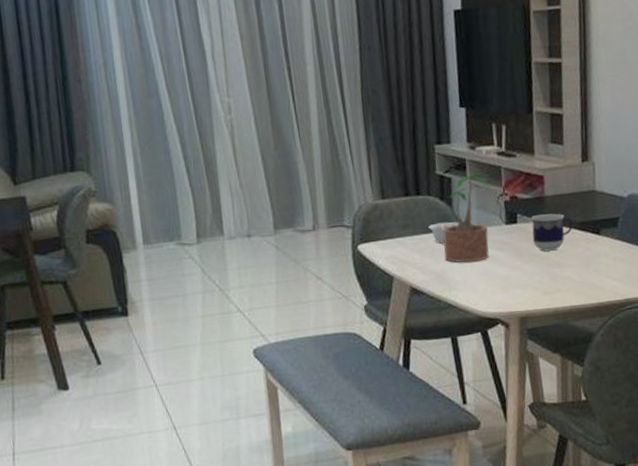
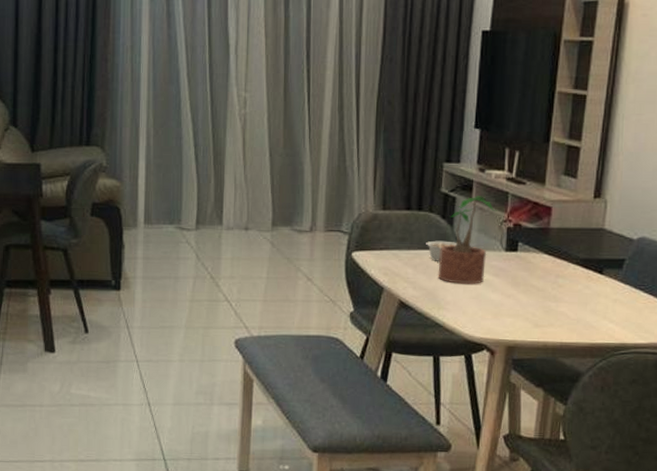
cup: present [531,213,573,252] -> none [531,246,576,284]

